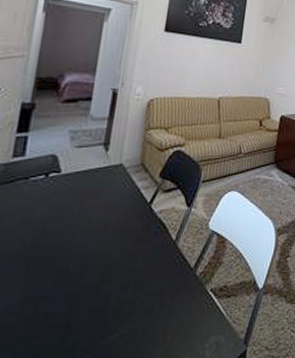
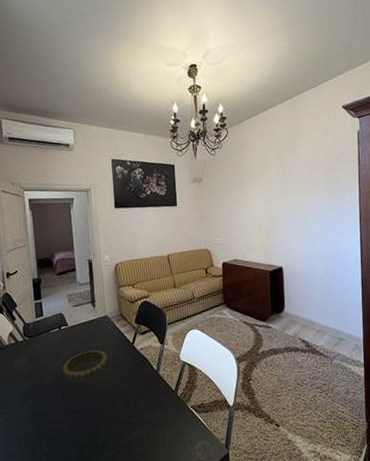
decorative bowl: none [34,209,111,254] -> present [62,350,108,383]

